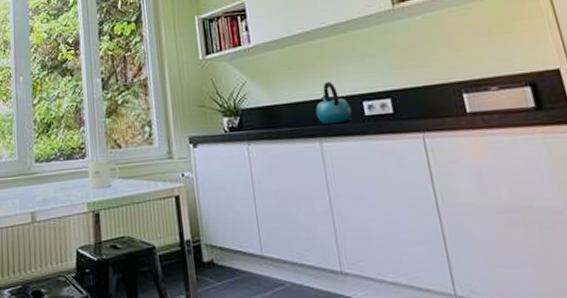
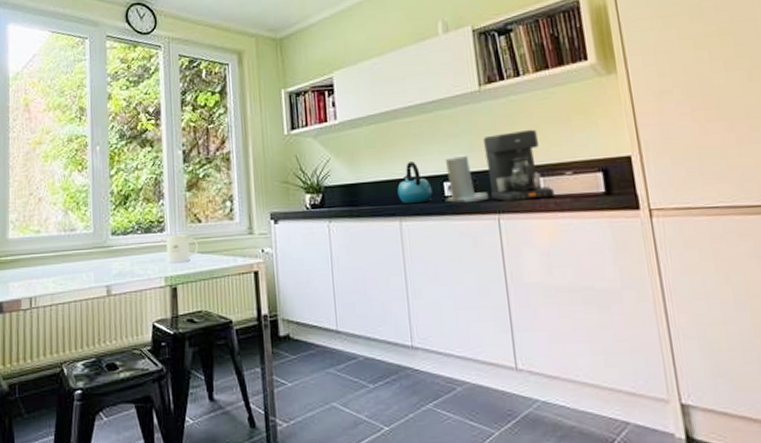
paper towel: none [362,73,412,123] -> present [444,155,489,203]
coffee maker: none [401,45,481,120] -> present [484,129,554,202]

